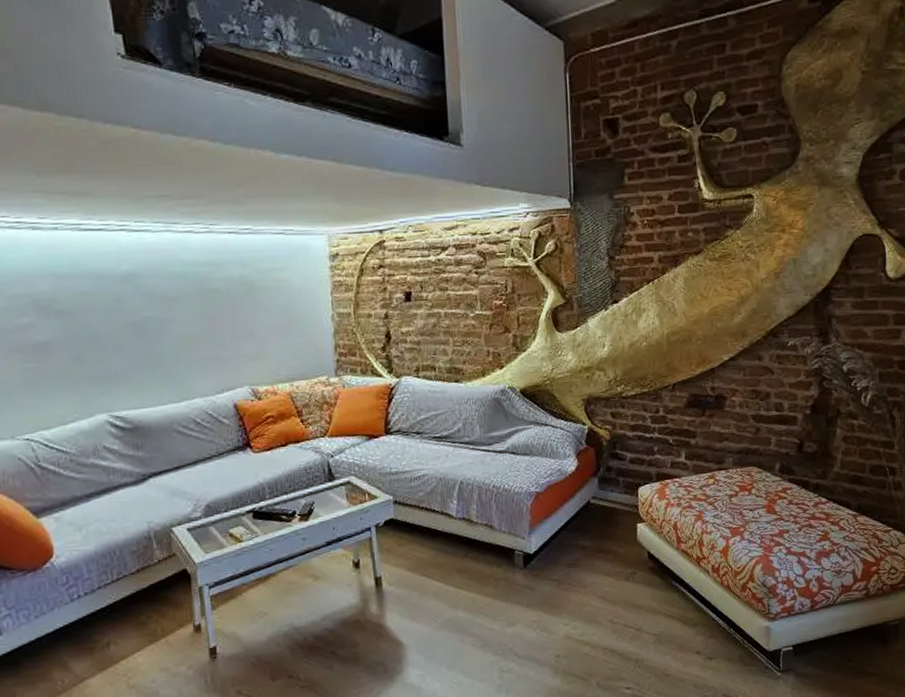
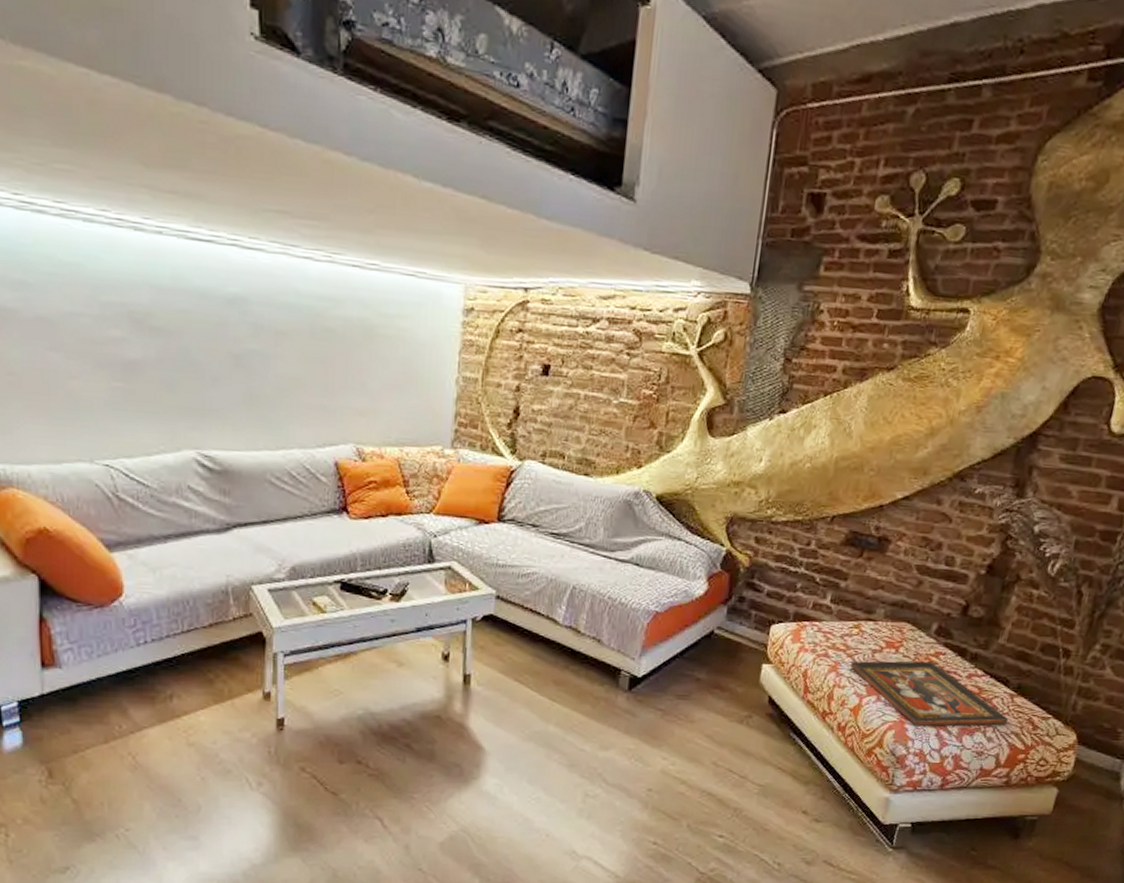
decorative tray: none [713,497,856,557] -> present [850,661,1009,727]

